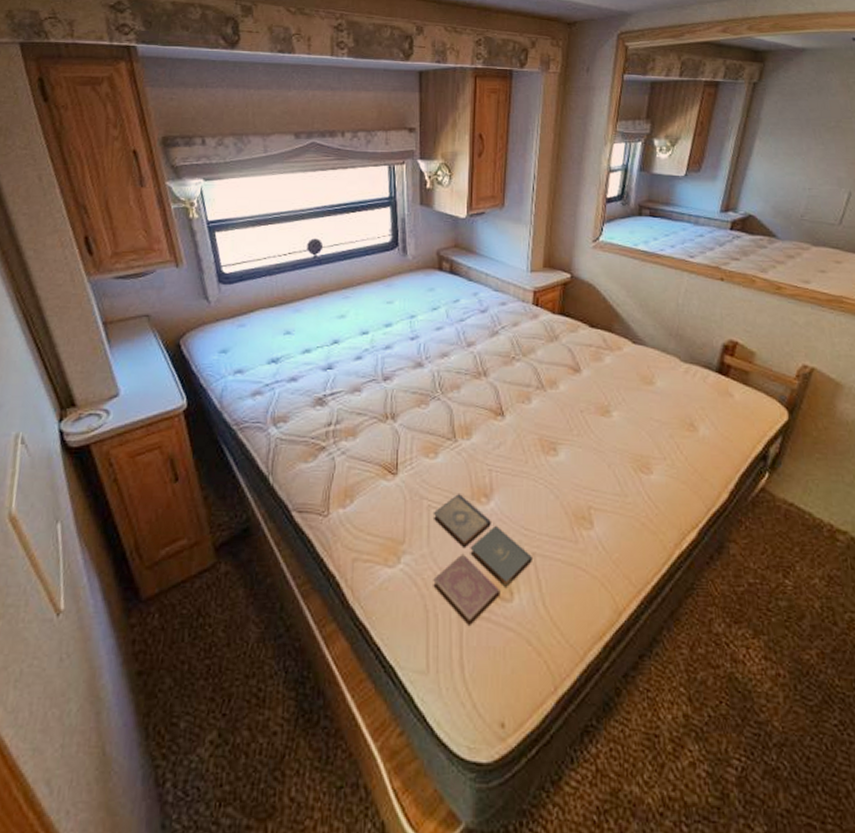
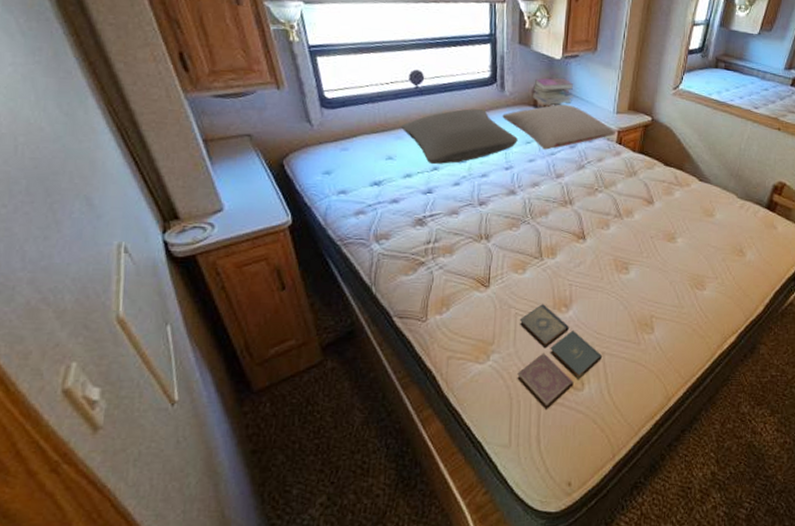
pillow: none [300,276,423,338] -> present [401,108,518,165]
pillow: none [405,265,531,316] -> present [502,104,615,150]
books: none [438,237,482,269] -> present [533,77,574,107]

